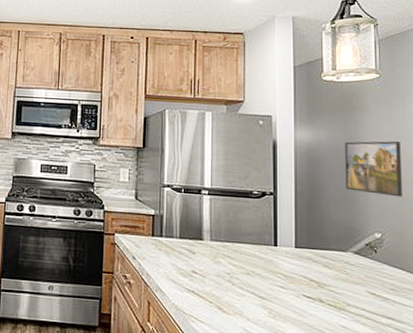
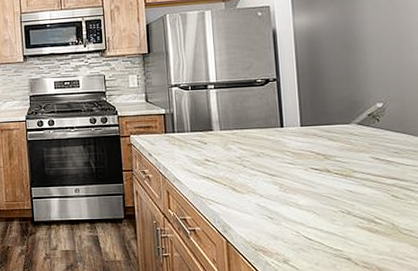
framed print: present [345,140,402,197] -> none [343,13,402,67]

